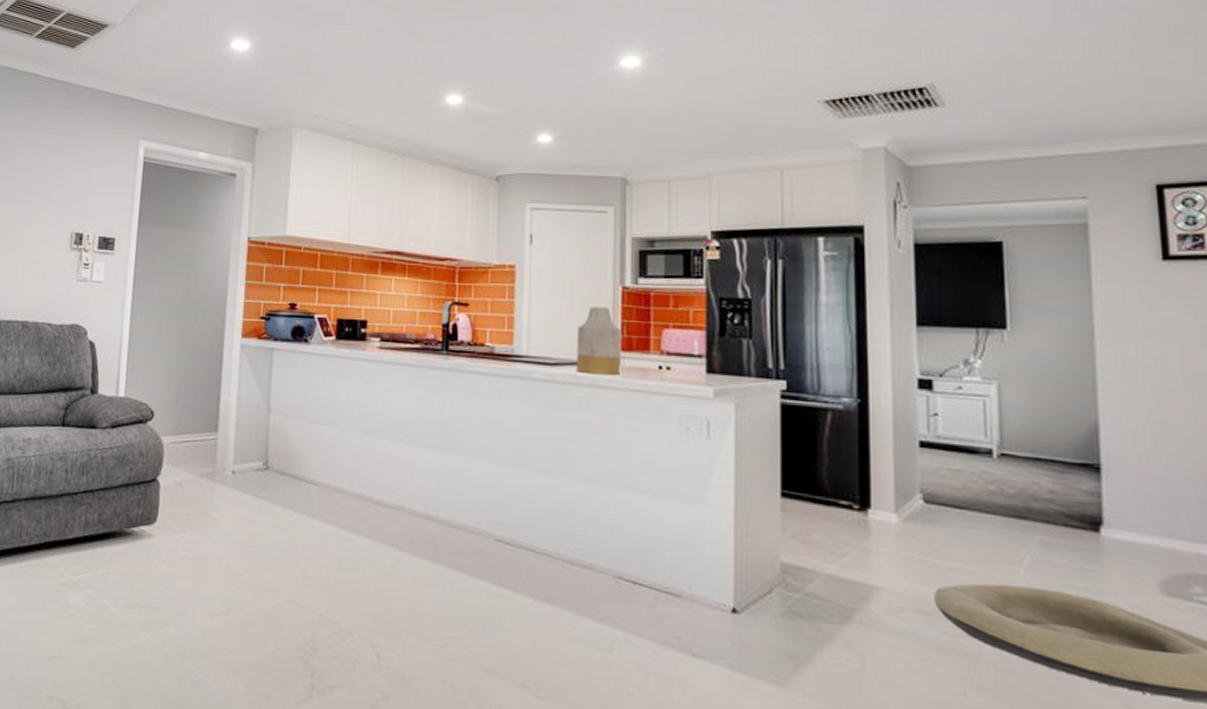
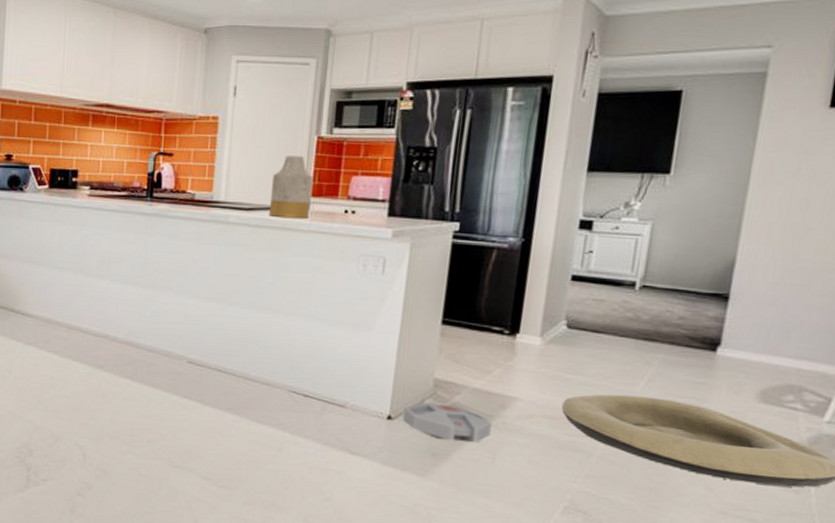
robot vacuum: none [750,592,856,644] -> present [403,402,493,443]

